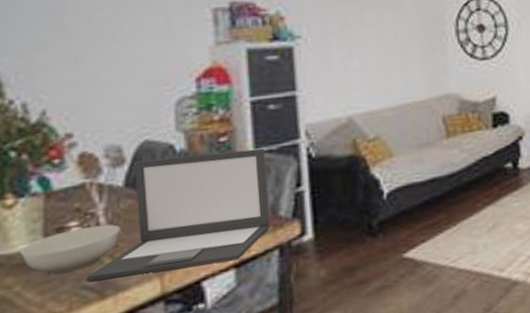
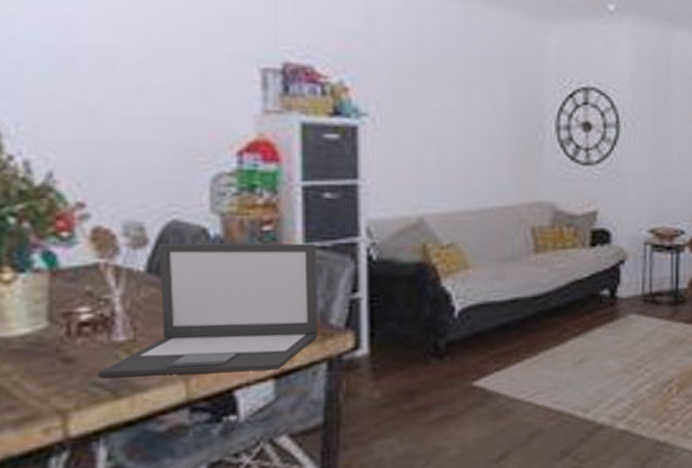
bowl: present [20,224,120,275] -> none [19,314,140,365]

